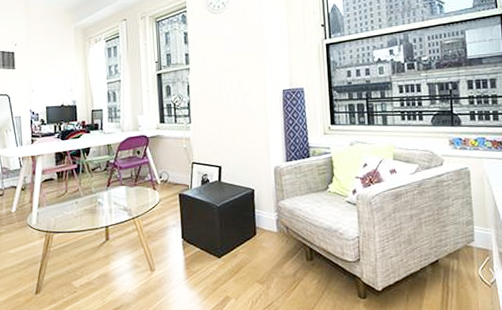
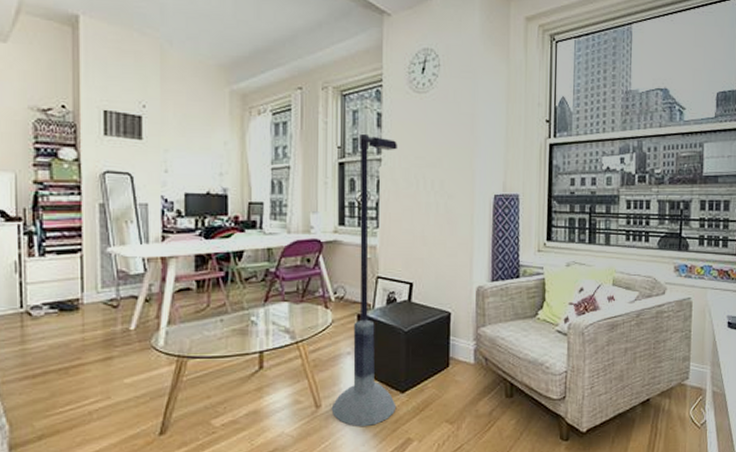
floor lamp: none [163,49,215,287] -> present [331,133,397,427]

